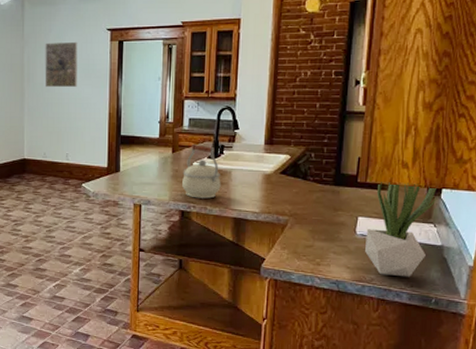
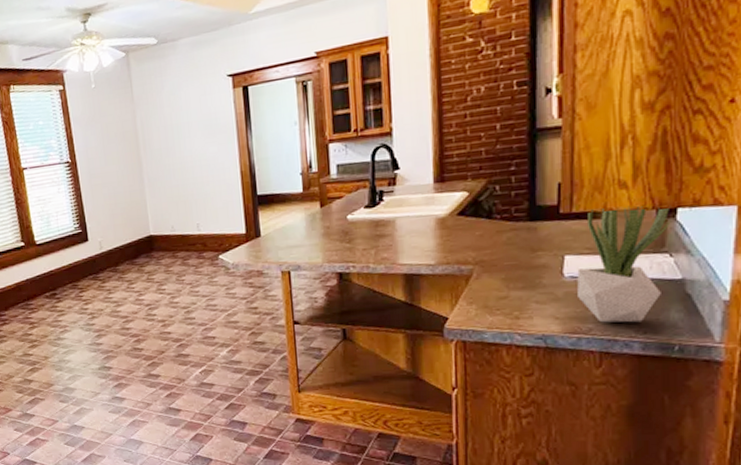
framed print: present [45,41,78,88] -> none [158,95,200,153]
kettle: present [182,143,221,199] -> none [335,193,384,257]

